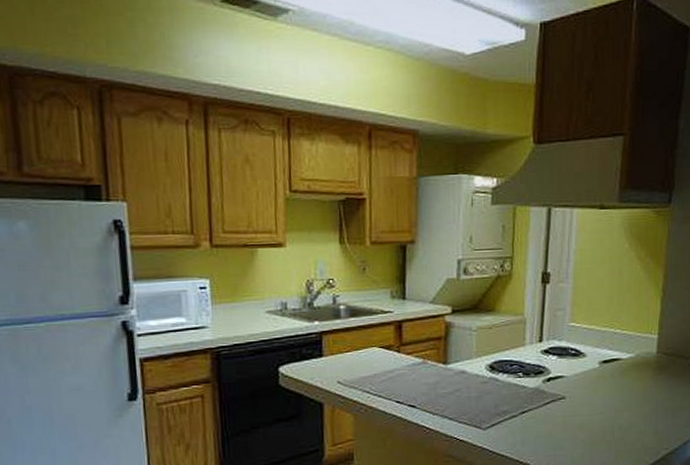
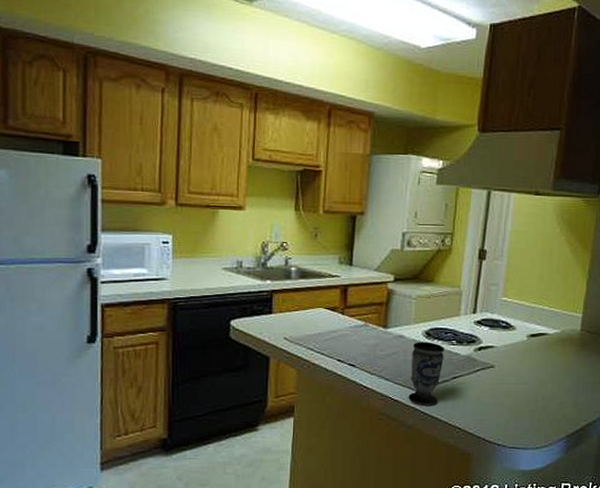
cup: none [475,376,511,444] -> present [408,342,444,405]

